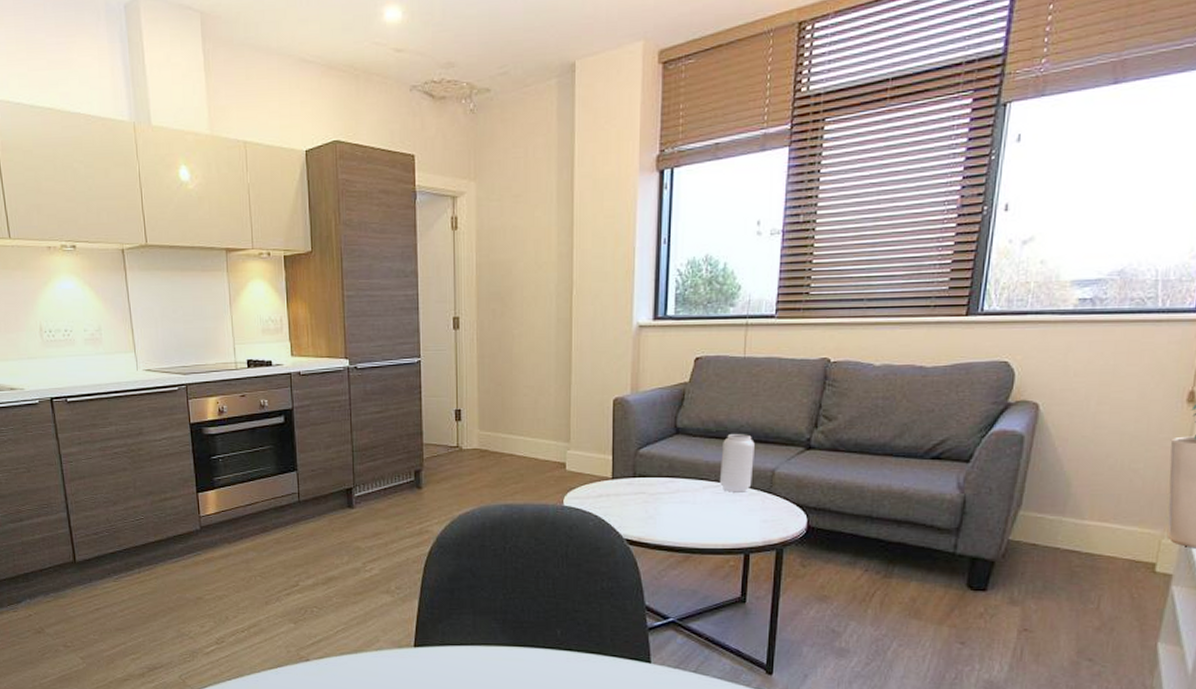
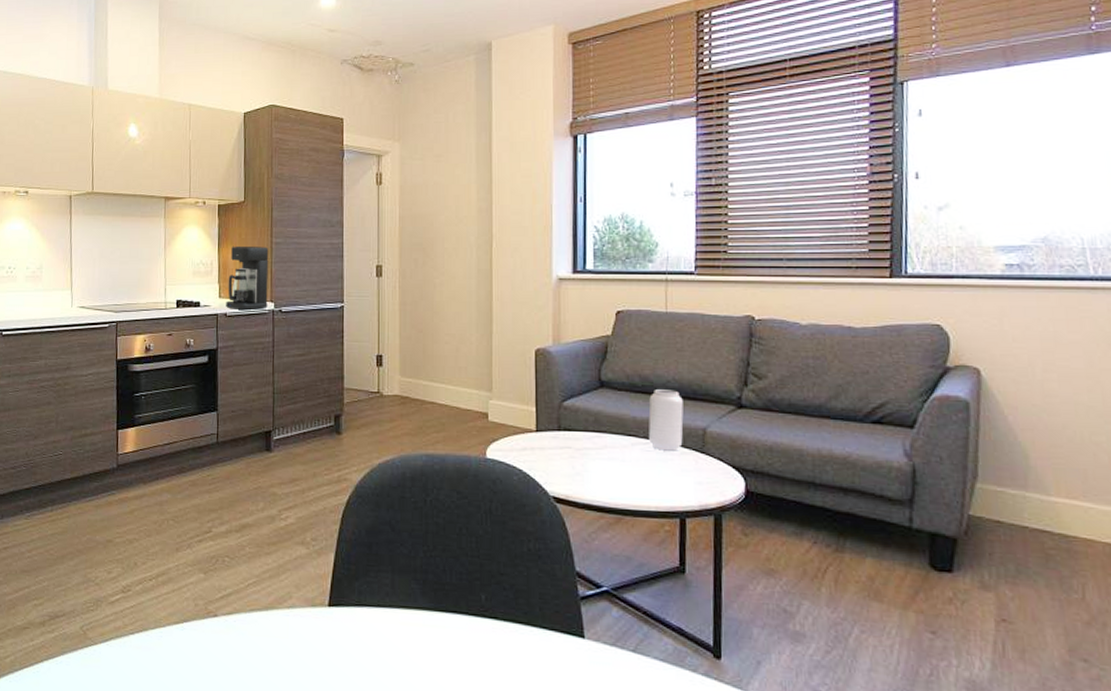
coffee maker: none [299,300,342,369] -> present [226,247,269,311]

